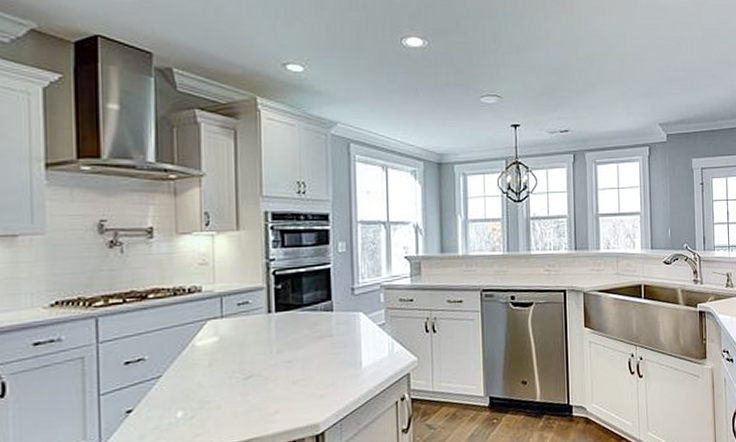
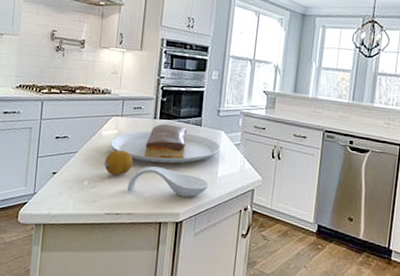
fruit: none [205,361,246,396] -> present [104,150,133,176]
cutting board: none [208,316,361,370] -> present [109,124,221,165]
spoon rest: none [241,371,353,412] -> present [127,166,209,198]

